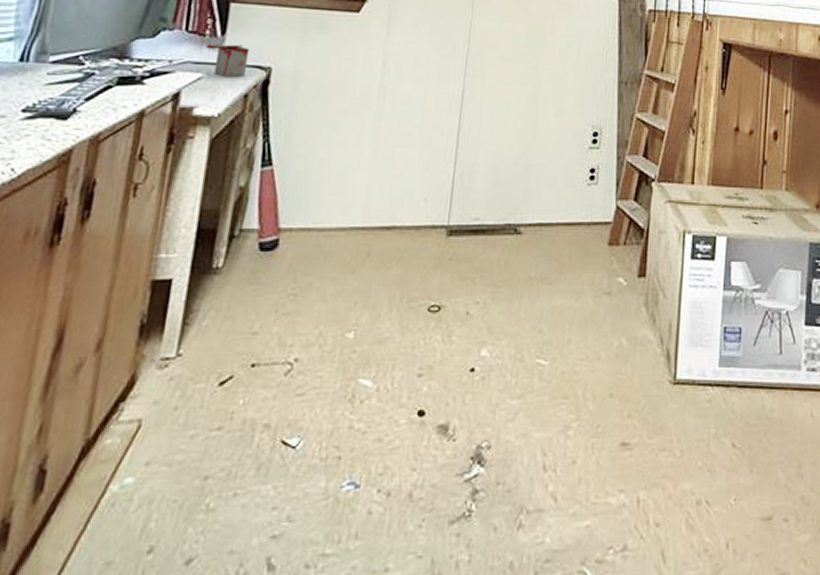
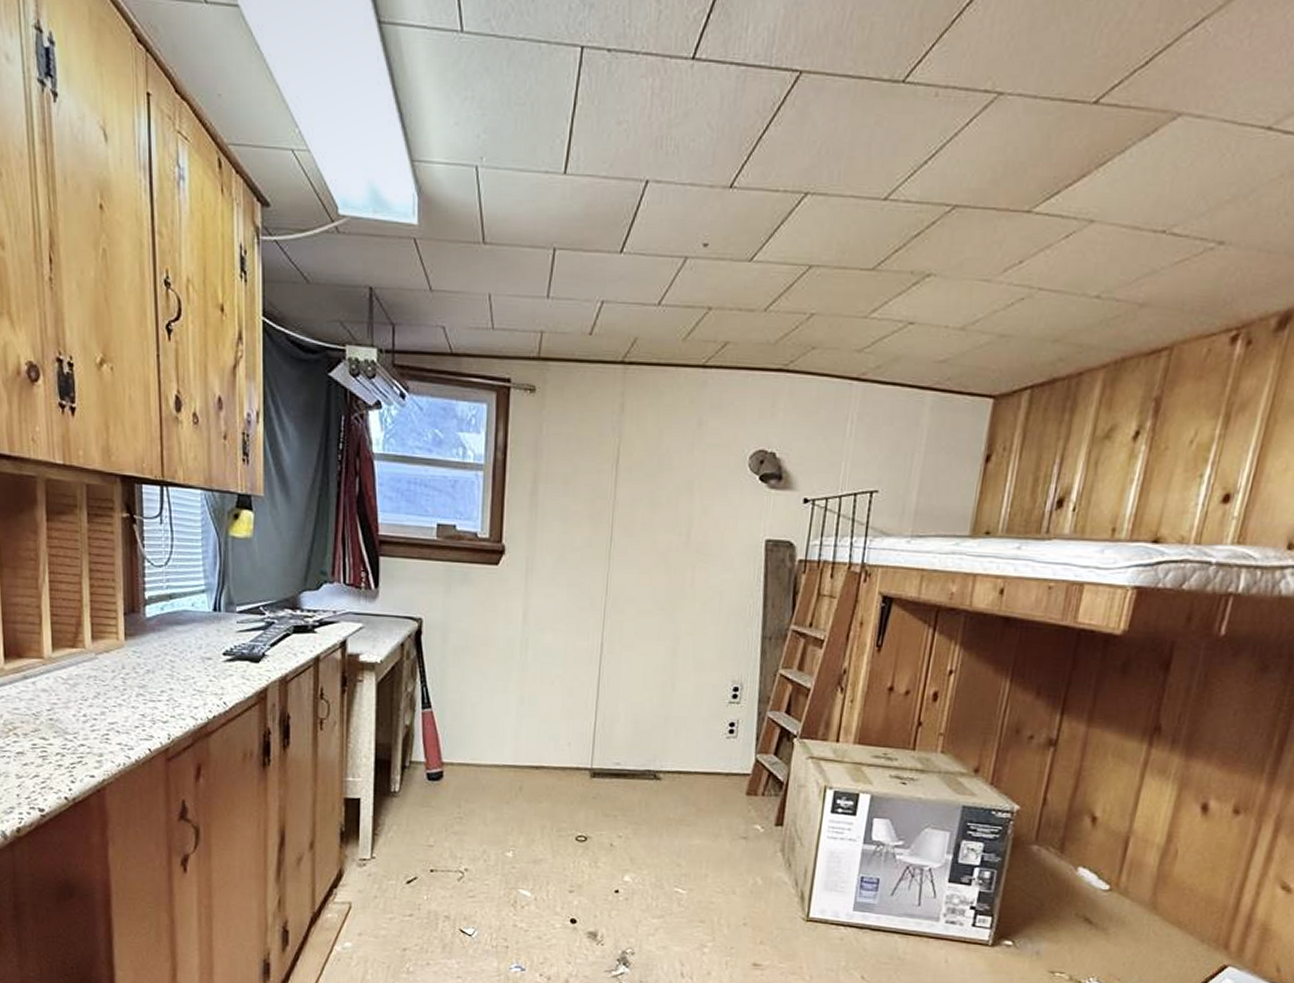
paint can: present [205,44,250,77] -> none [363,596,401,627]

